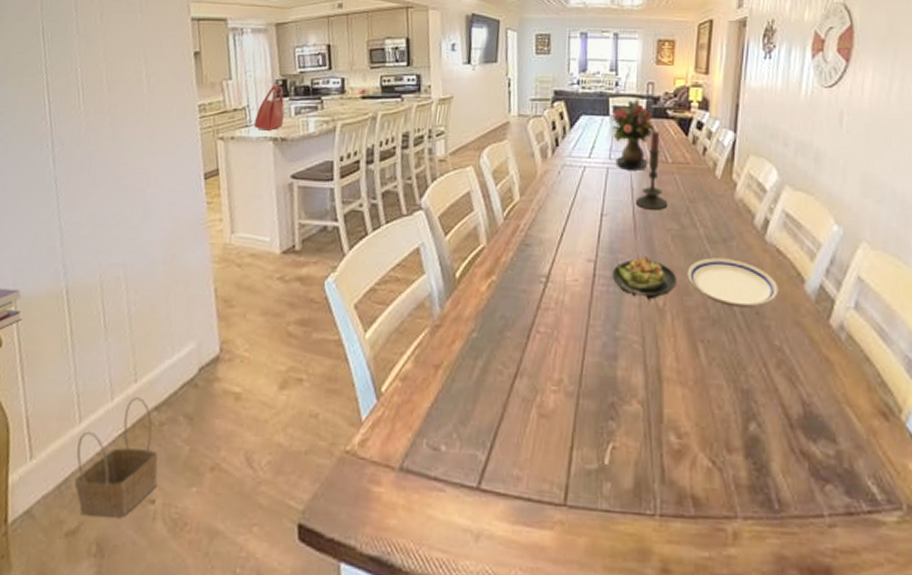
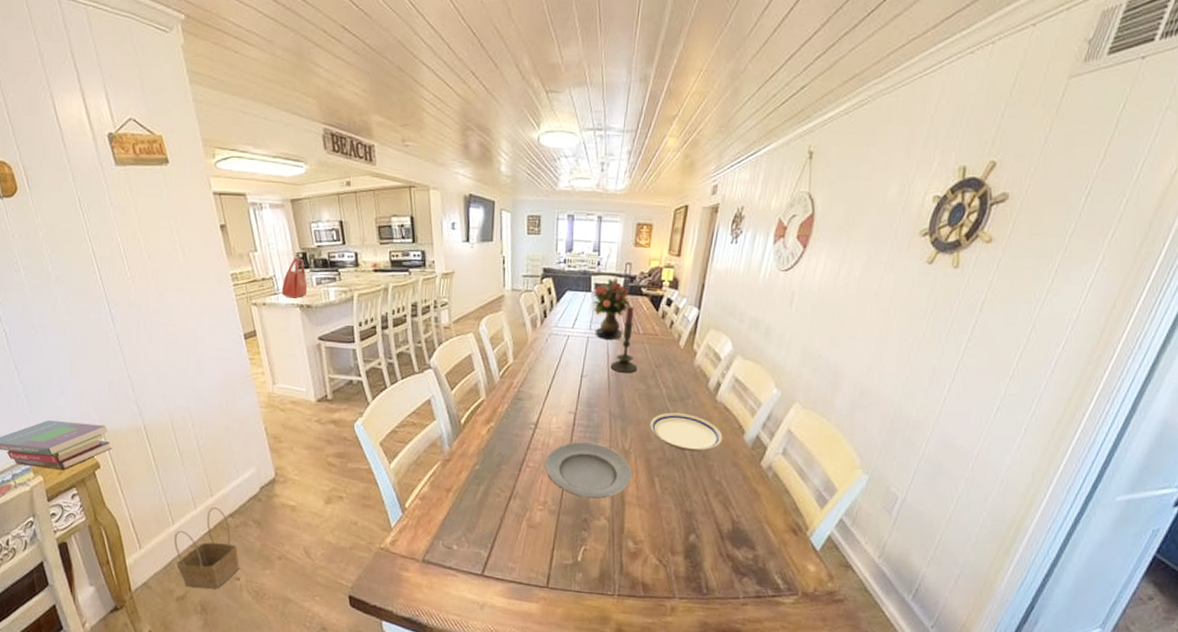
plate: none [558,298,669,375] -> present [544,442,632,499]
salad: present [611,255,677,300] -> none [588,409,641,444]

